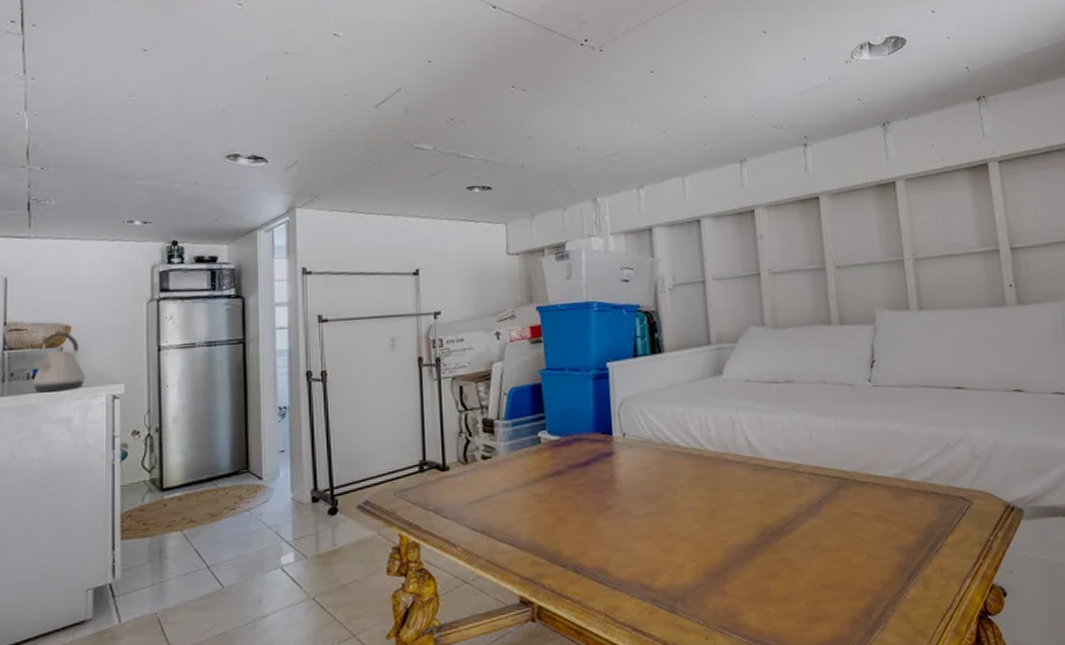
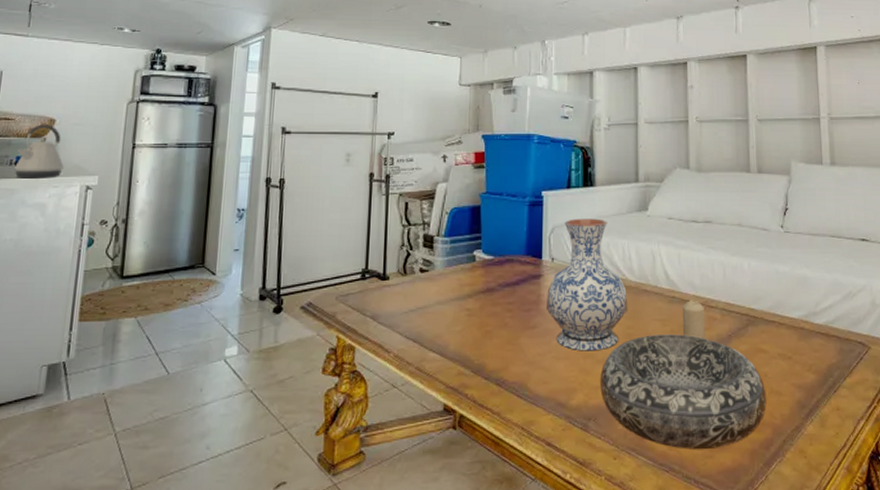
vase: none [620,387,710,530] -> present [547,218,628,351]
decorative bowl: none [684,503,866,624] -> present [600,334,768,450]
candle: none [767,466,796,507] -> present [682,300,706,339]

